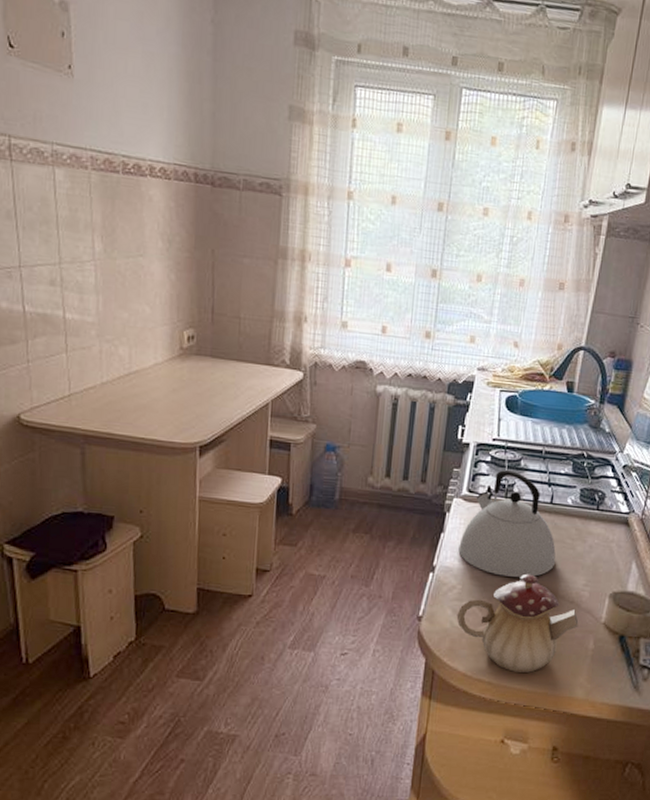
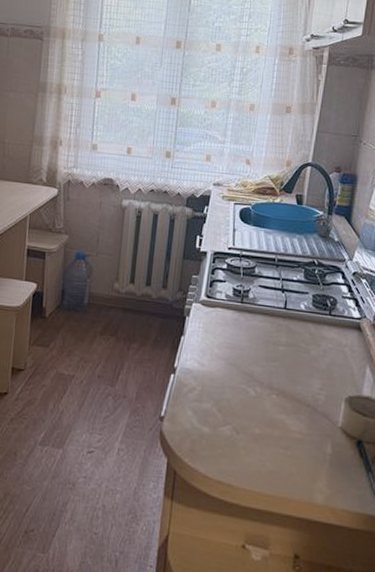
teapot: present [456,573,579,673] -> none [197,376,316,476]
kettle: present [458,470,556,577] -> none [198,277,291,380]

